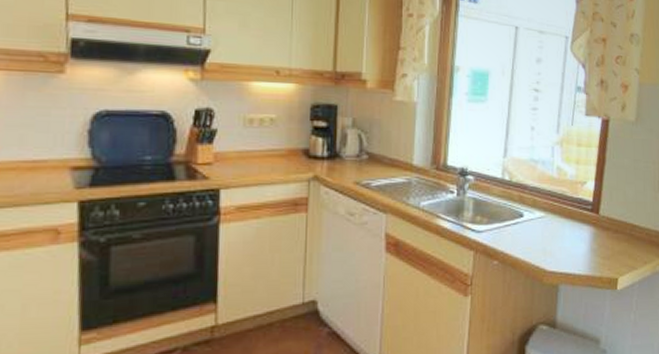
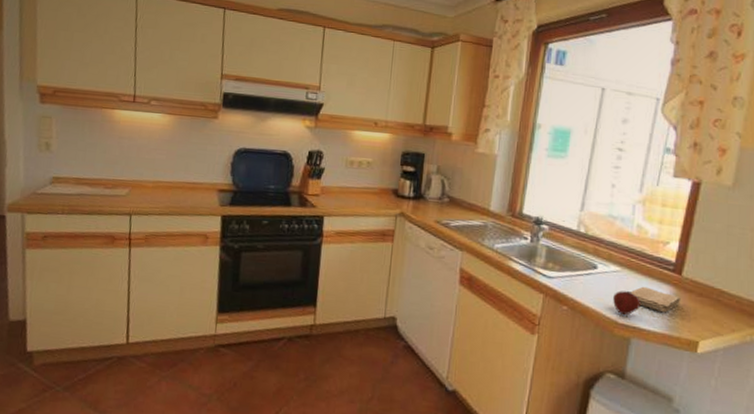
fruit: none [540,237,565,261] -> present [613,291,641,315]
washcloth: none [555,229,600,254] -> present [630,286,681,313]

